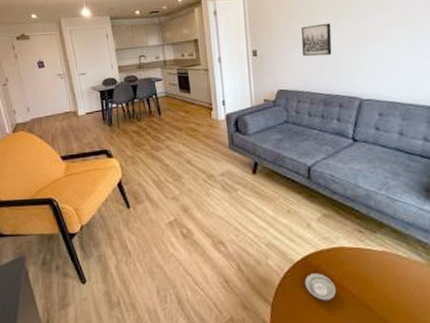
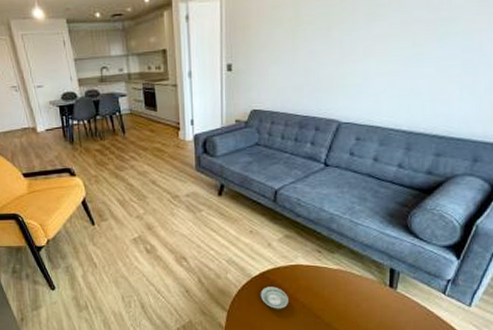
wall art: present [301,23,332,57] -> none [282,33,319,73]

